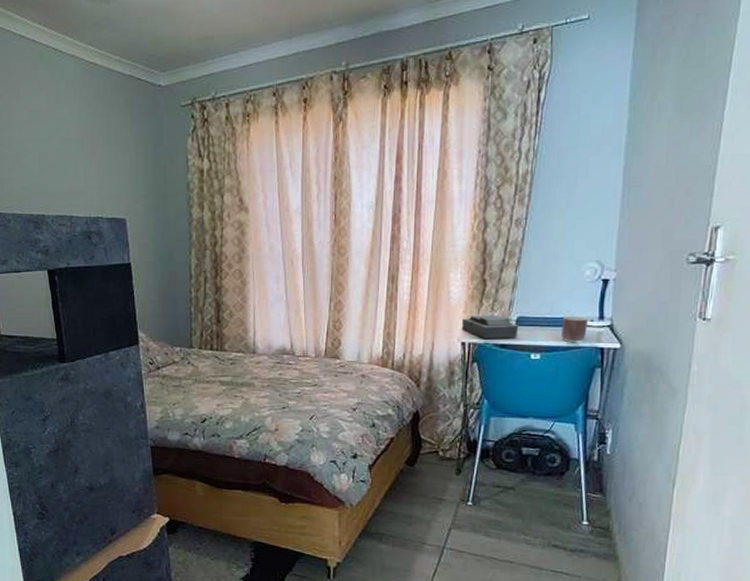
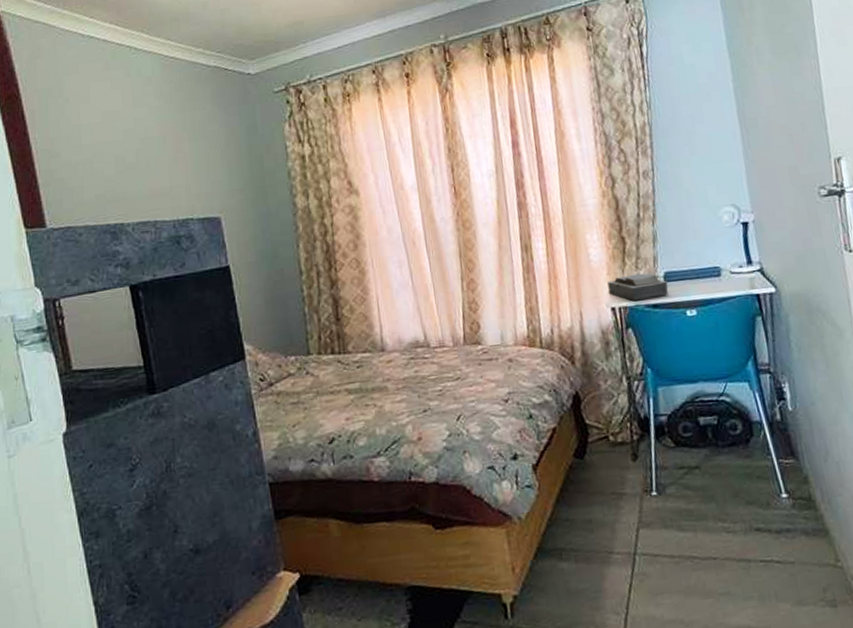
mug: present [561,315,589,343] -> none [710,263,739,293]

